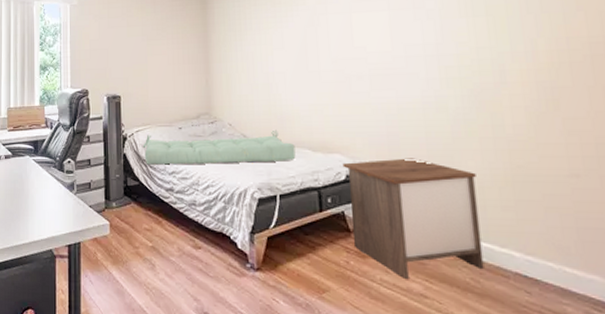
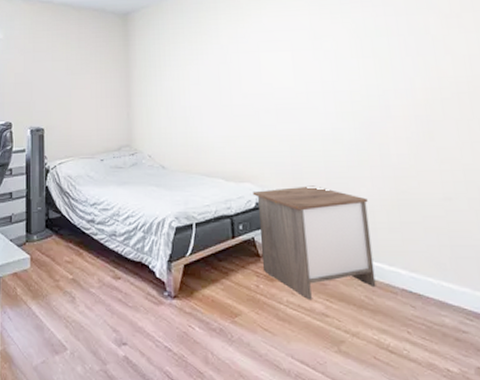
seat cushion: present [142,129,296,166] -> none [65,160,210,198]

